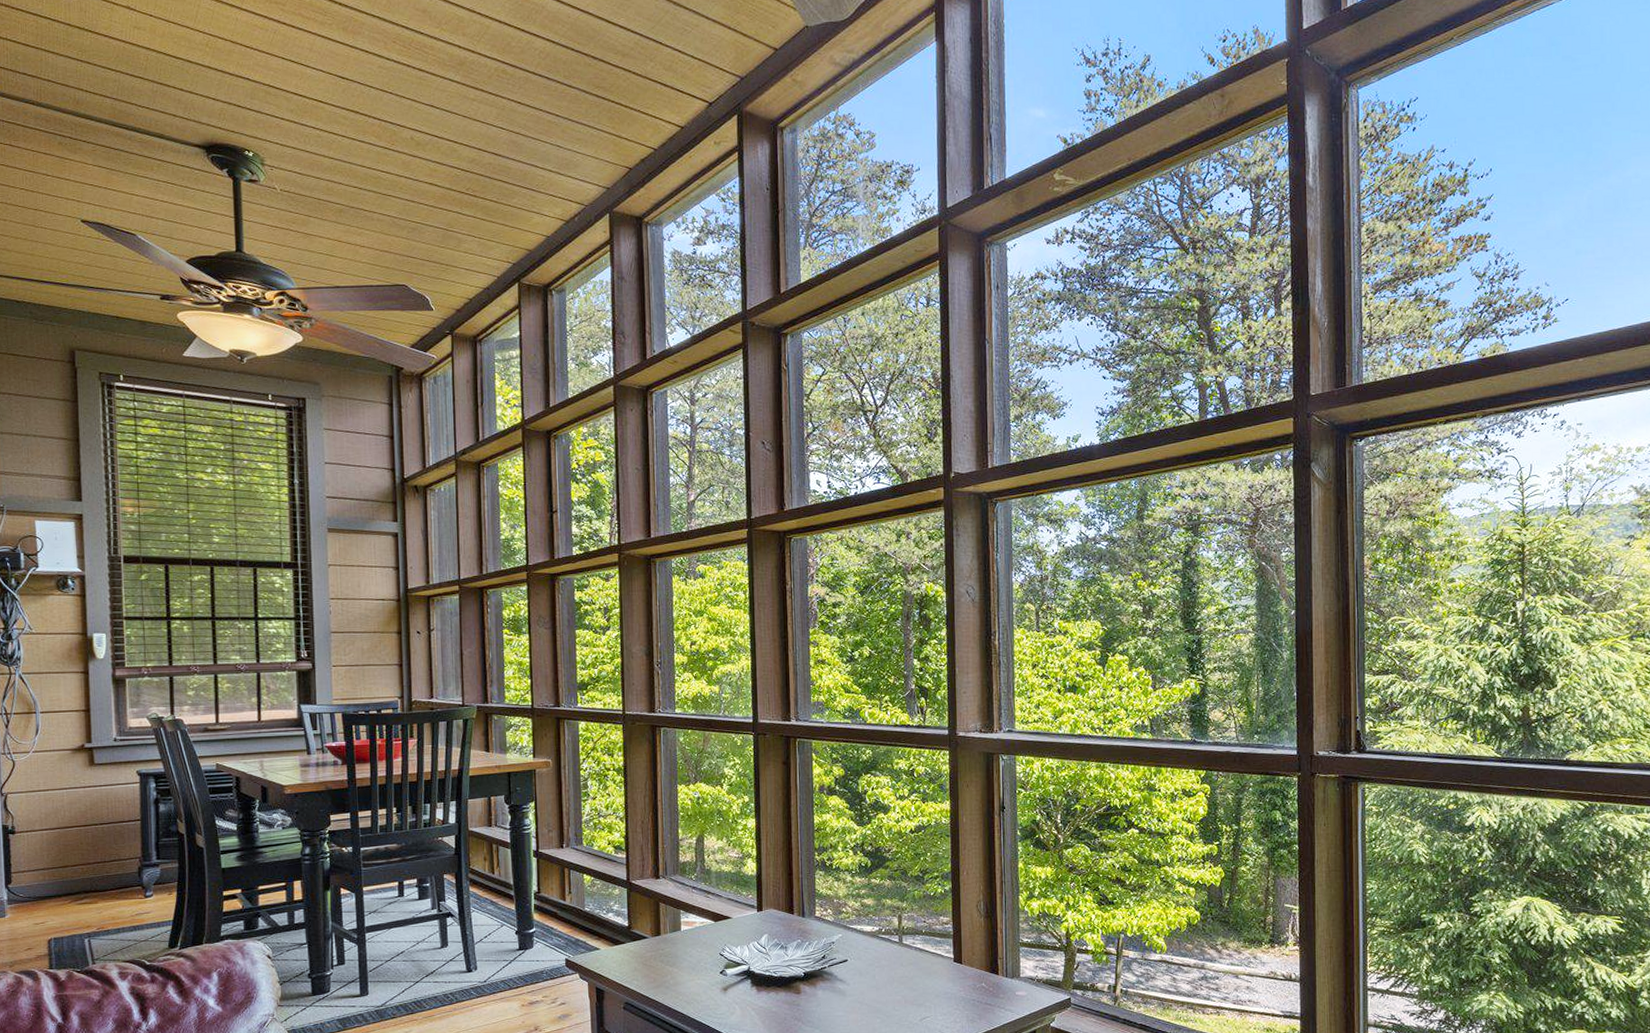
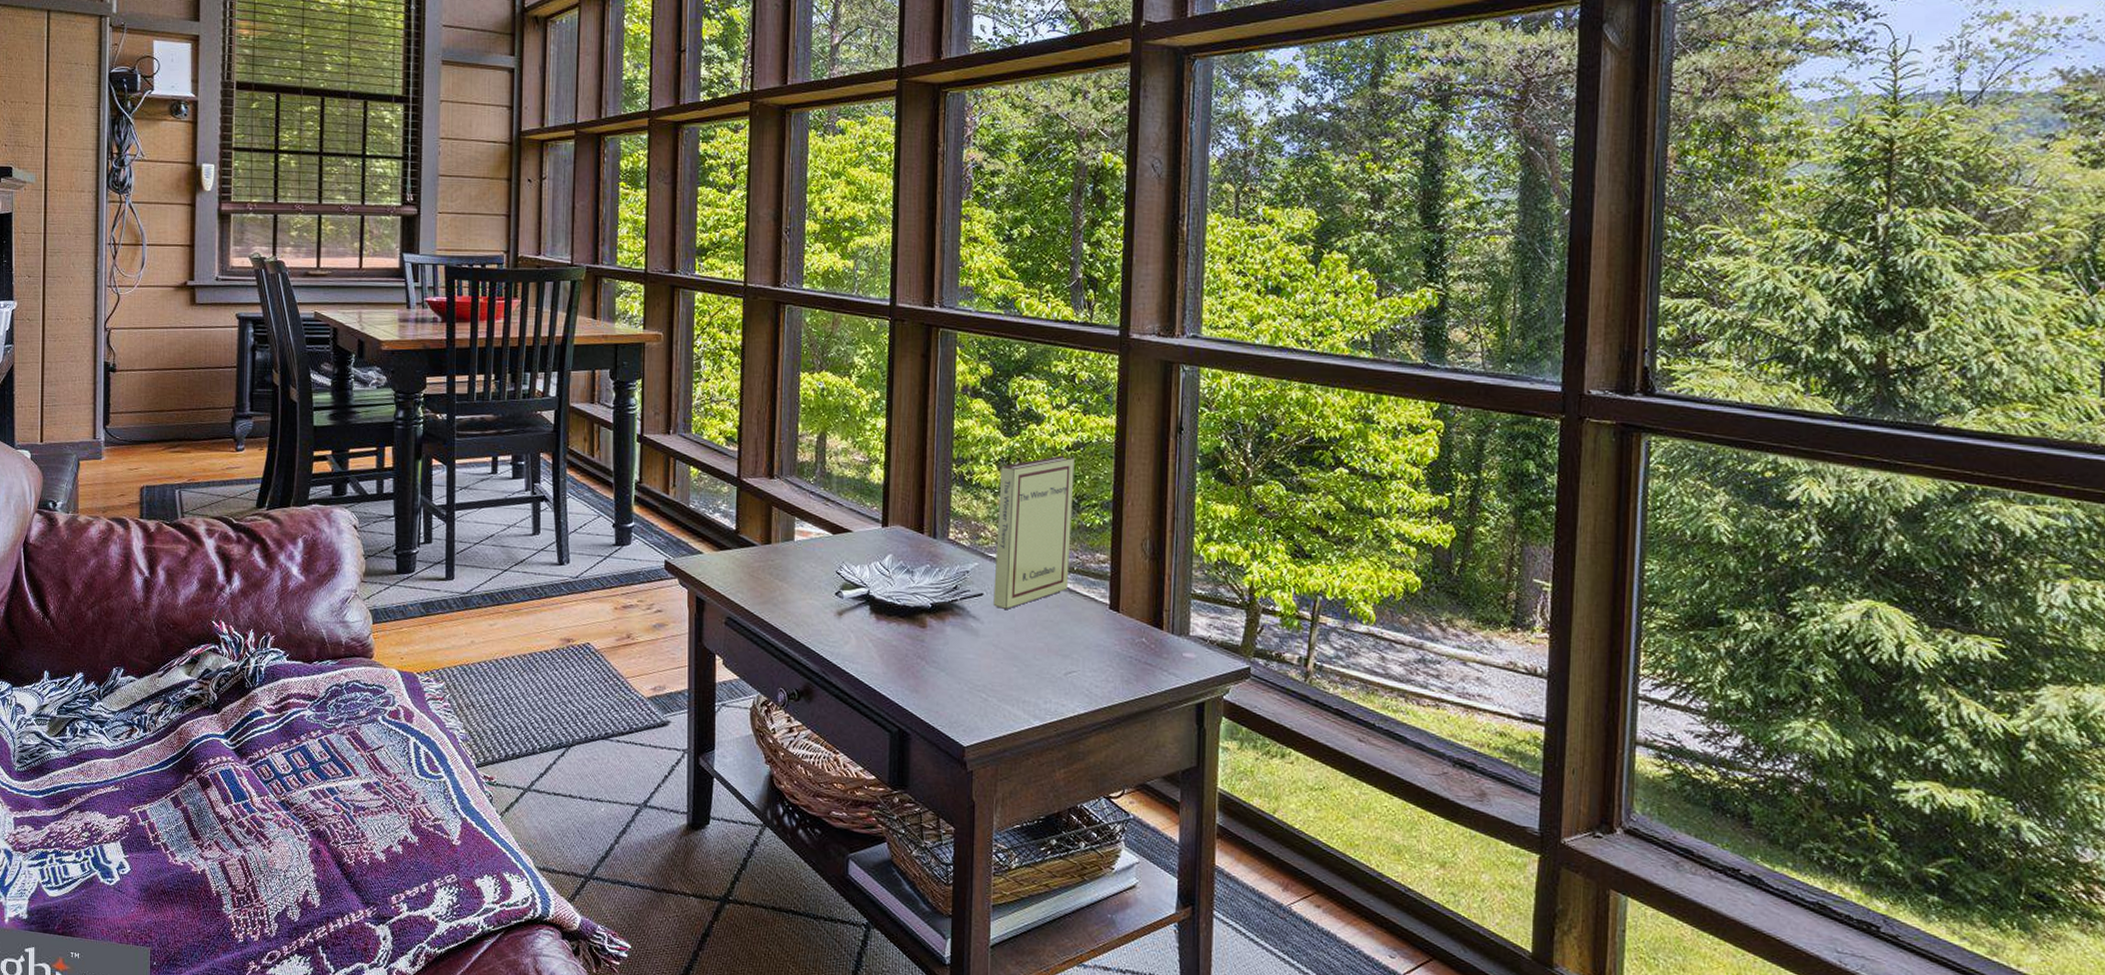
book: none [855,837,919,971] -> present [993,455,1075,609]

